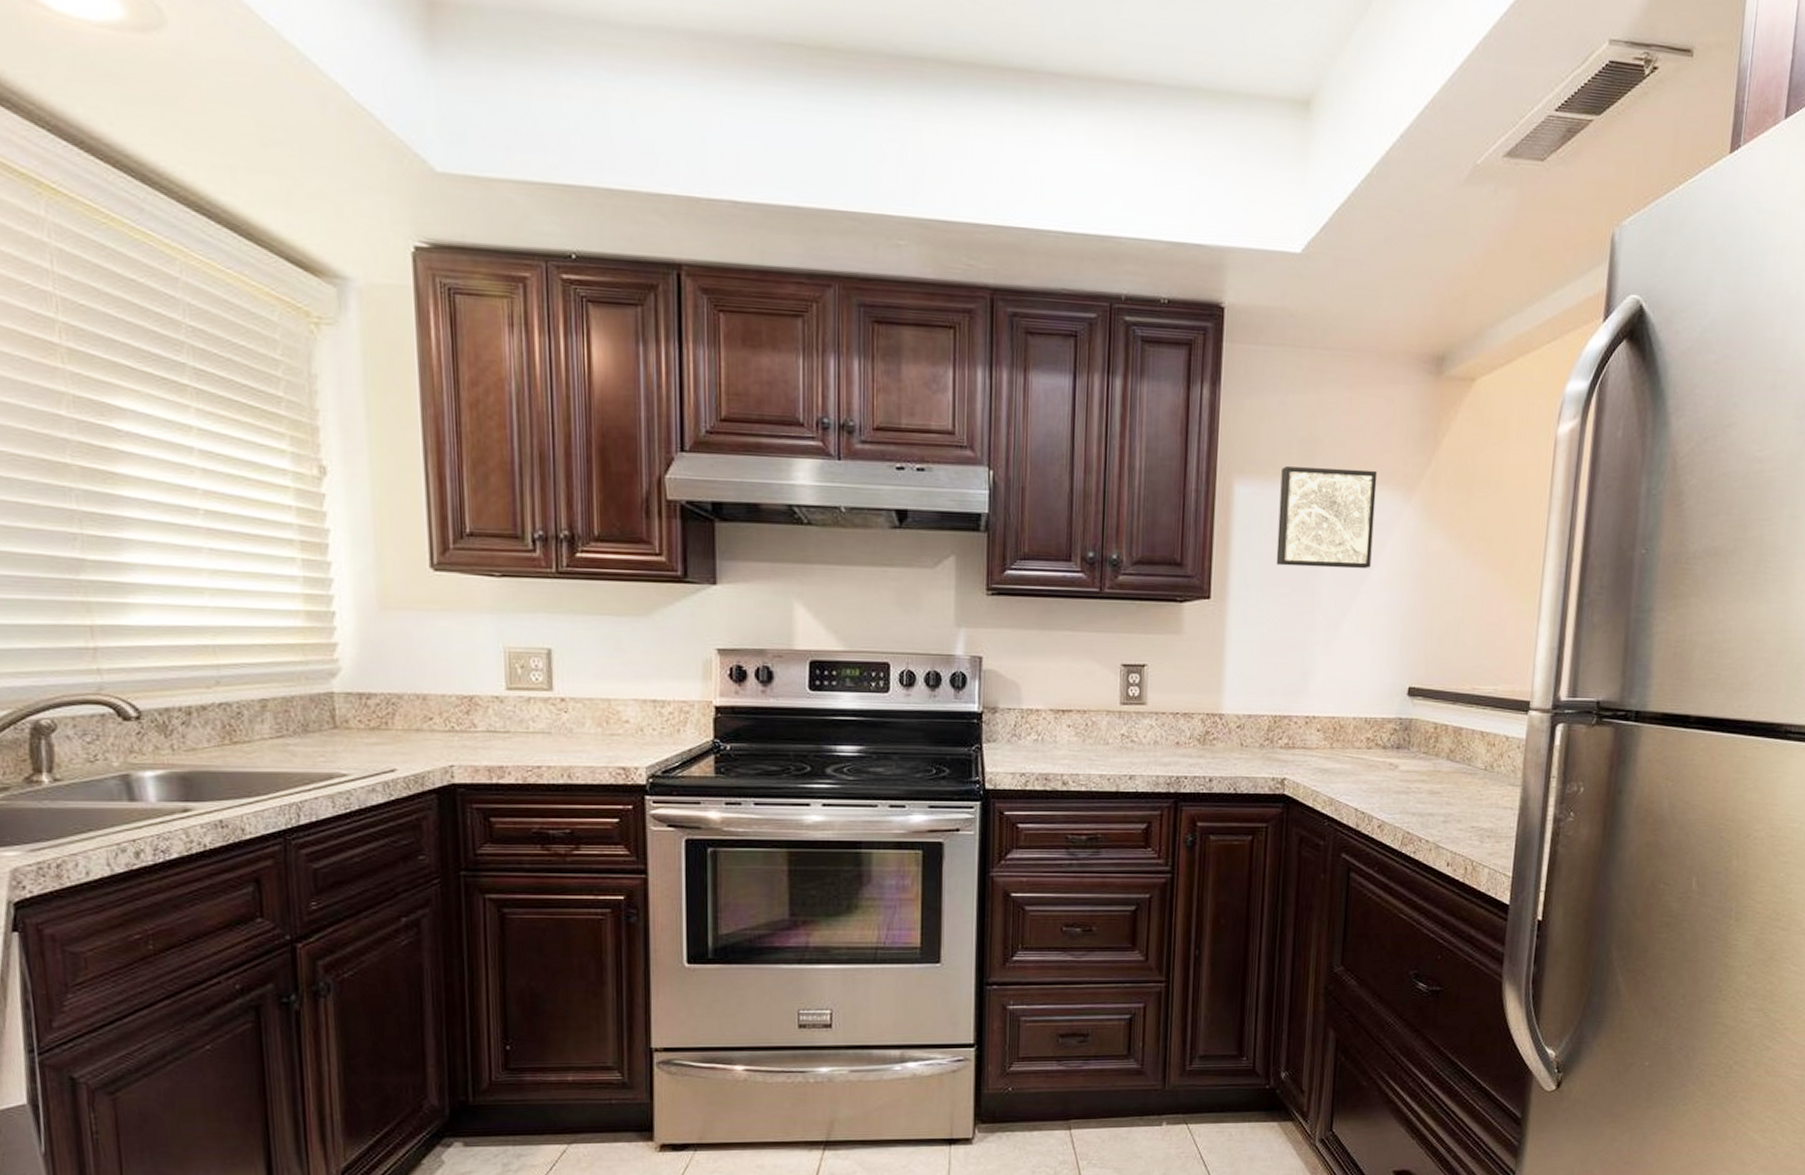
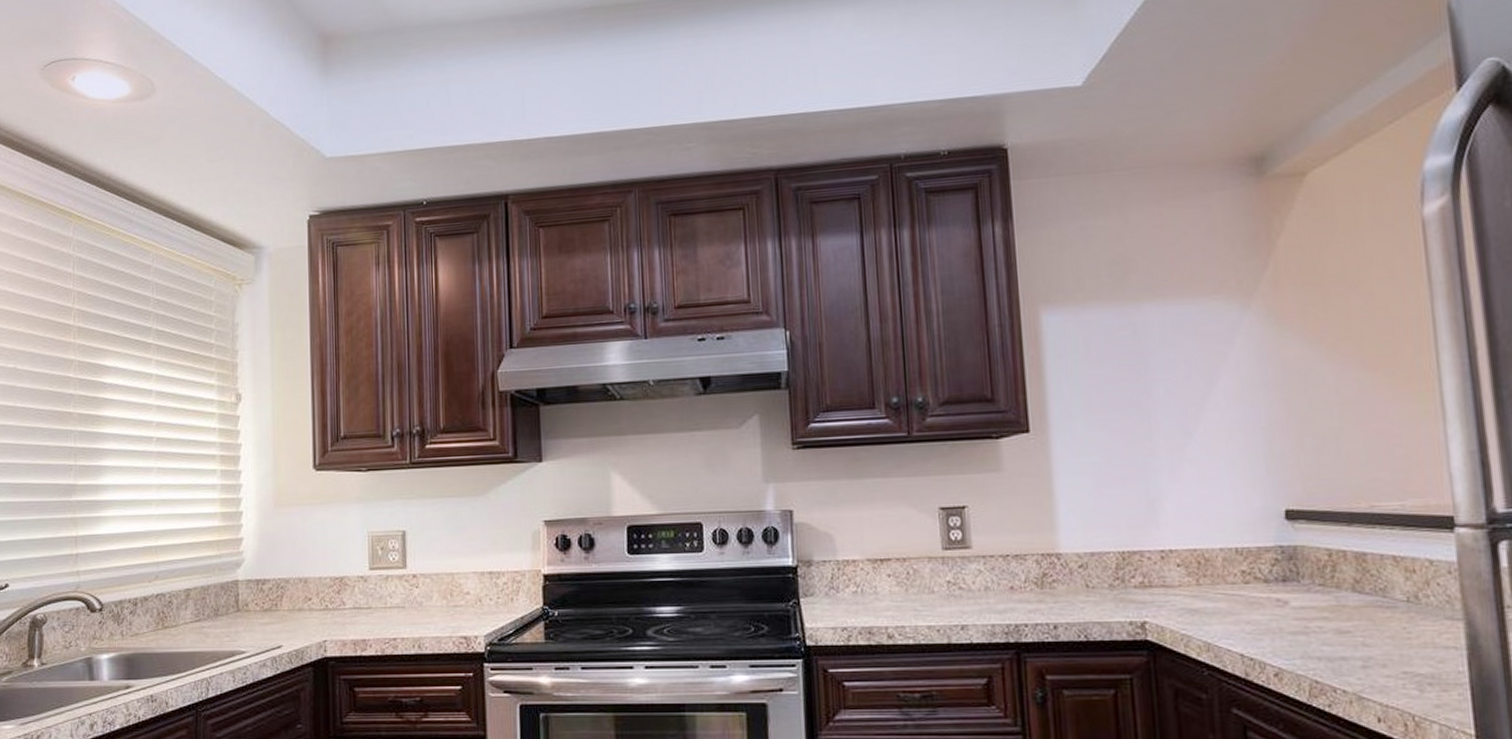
wall art: present [1276,466,1378,569] -> none [1092,281,1213,391]

